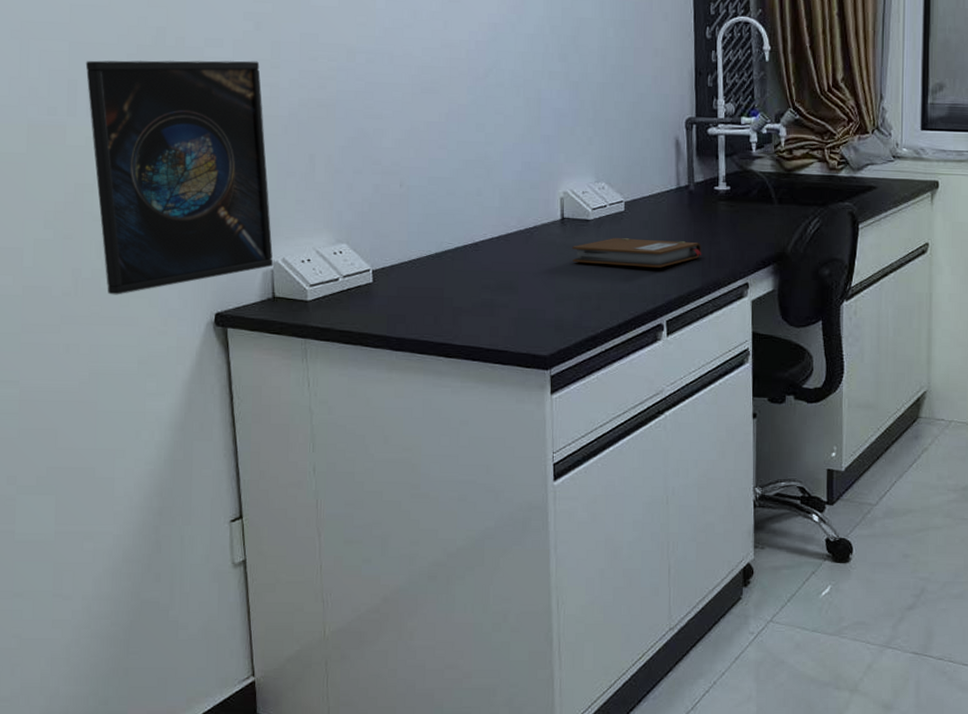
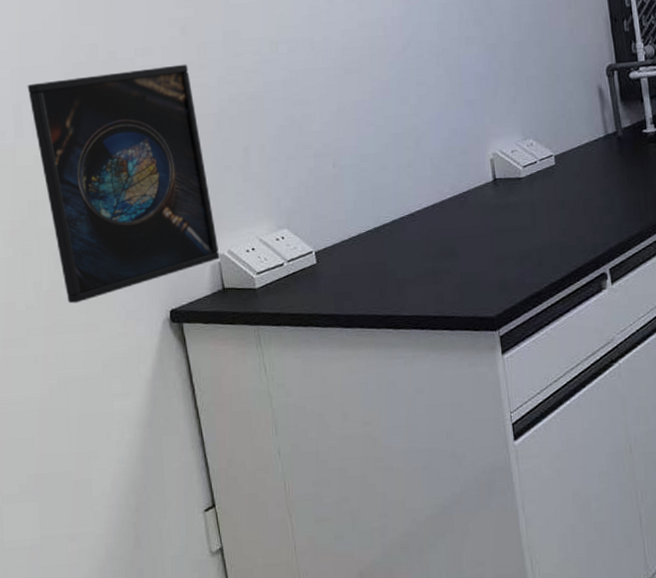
notebook: present [572,238,702,268] -> none [507,187,638,222]

